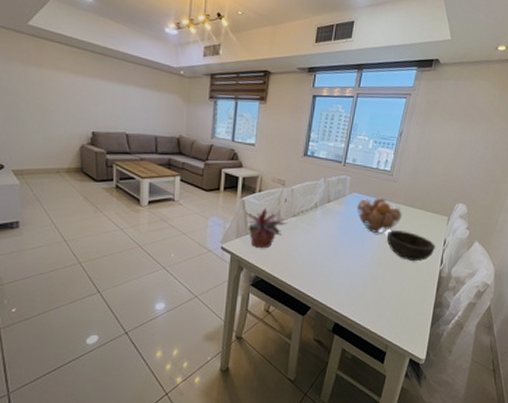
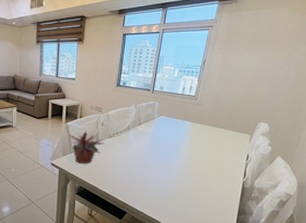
fruit basket: present [356,198,403,234] -> none [164,120,207,151]
bowl: present [386,230,435,261] -> none [192,148,238,174]

